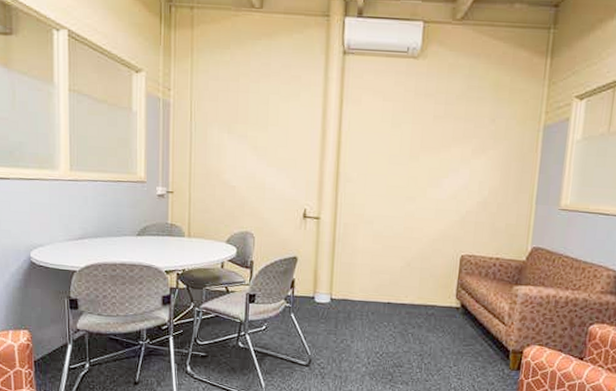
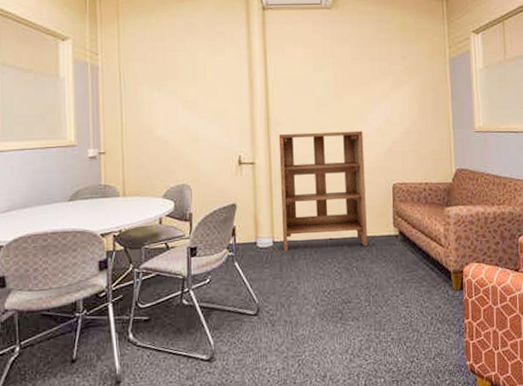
bookshelf: none [340,190,437,315] -> present [278,131,367,252]

